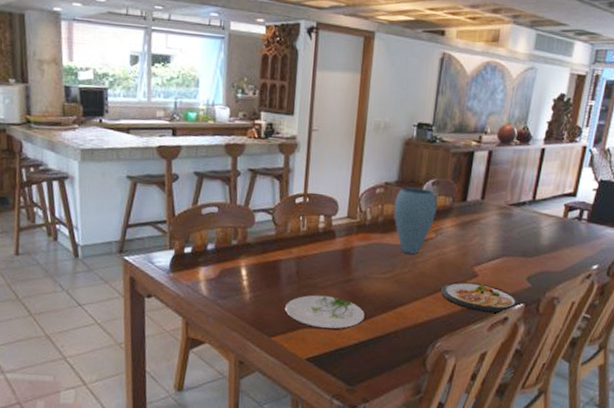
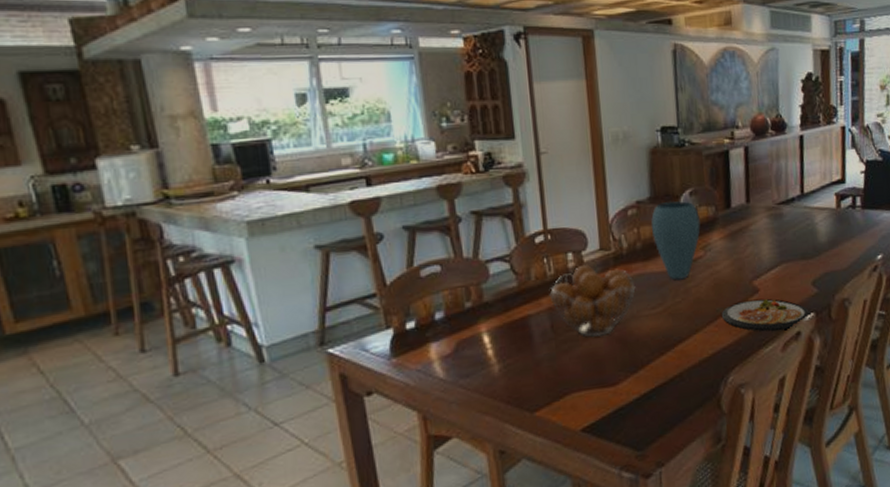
plate: present [284,295,365,330] -> none [544,347,641,390]
fruit basket: none [299,227,372,289] -> present [549,264,636,337]

